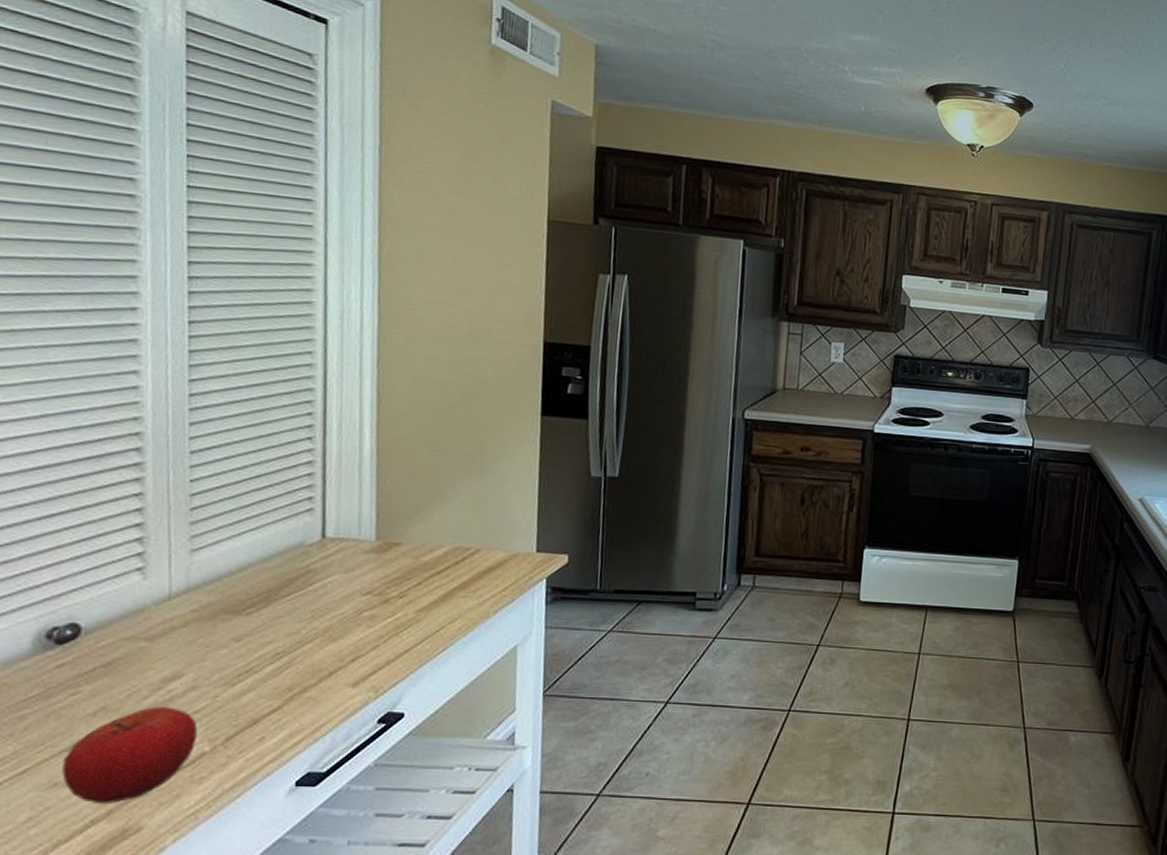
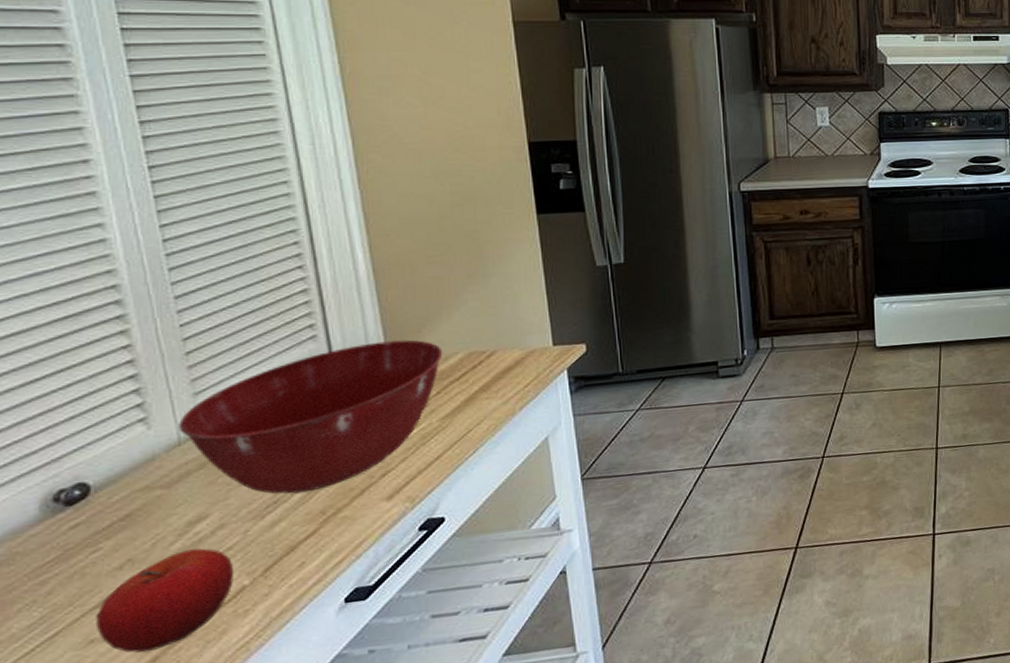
mixing bowl: none [171,523,430,666] -> present [178,339,443,494]

